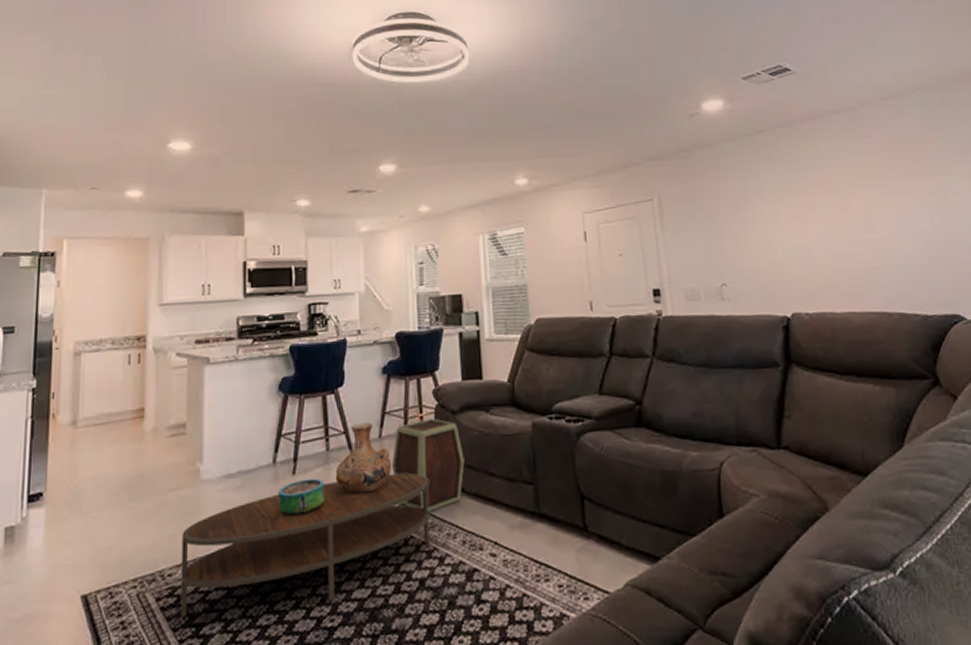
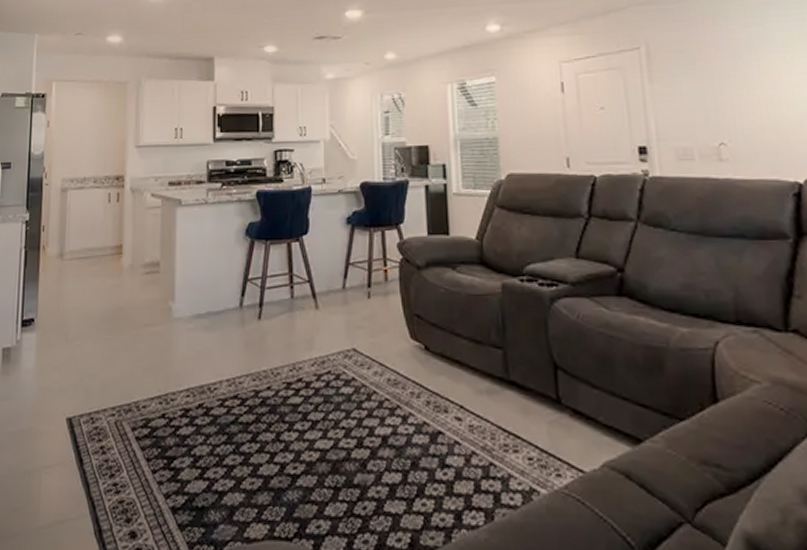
coffee table: present [180,473,430,617] -> none [153,327,393,449]
decorative bowl: present [277,478,325,517] -> none [244,325,289,361]
vase: present [335,422,392,493] -> none [299,273,356,343]
planter: present [391,418,465,512] -> none [354,272,430,368]

